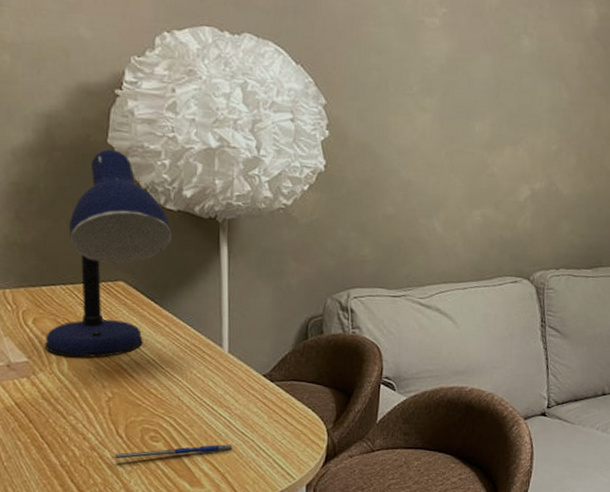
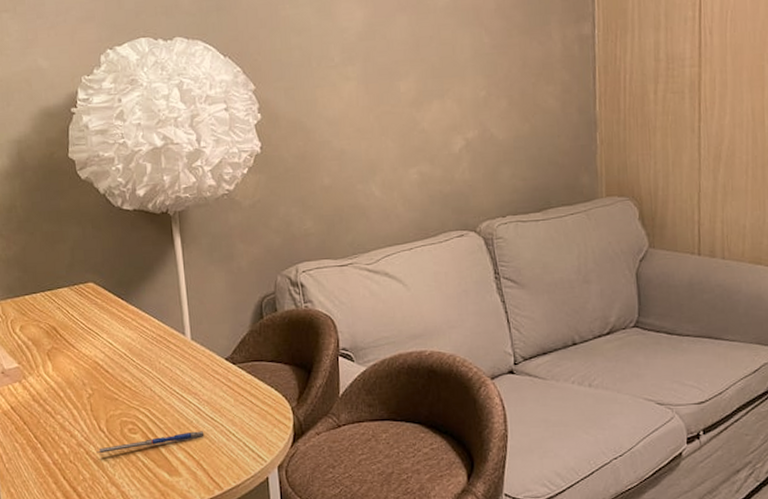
desk lamp: present [44,149,173,358] -> none [31,162,132,359]

